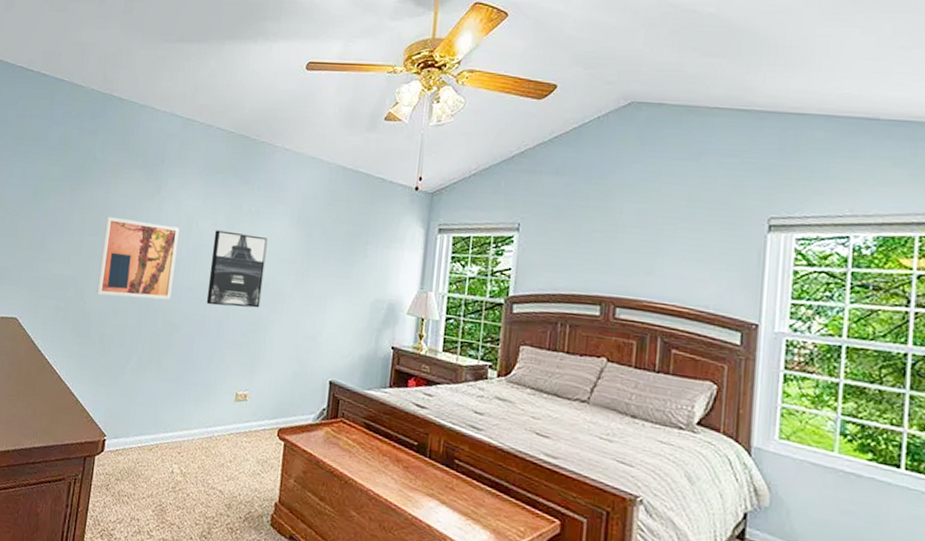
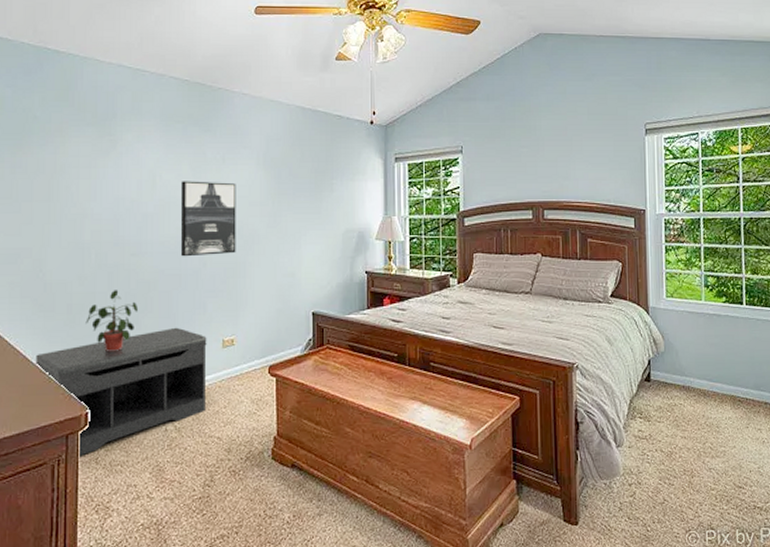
bench: none [67,372,221,480] -> present [35,327,207,456]
wall art: present [95,216,180,300] -> none [56,178,142,264]
potted plant: none [113,327,162,387] -> present [85,290,139,352]

